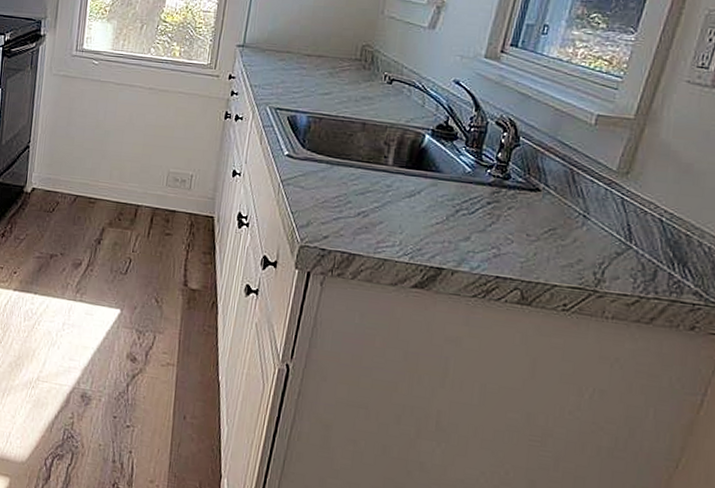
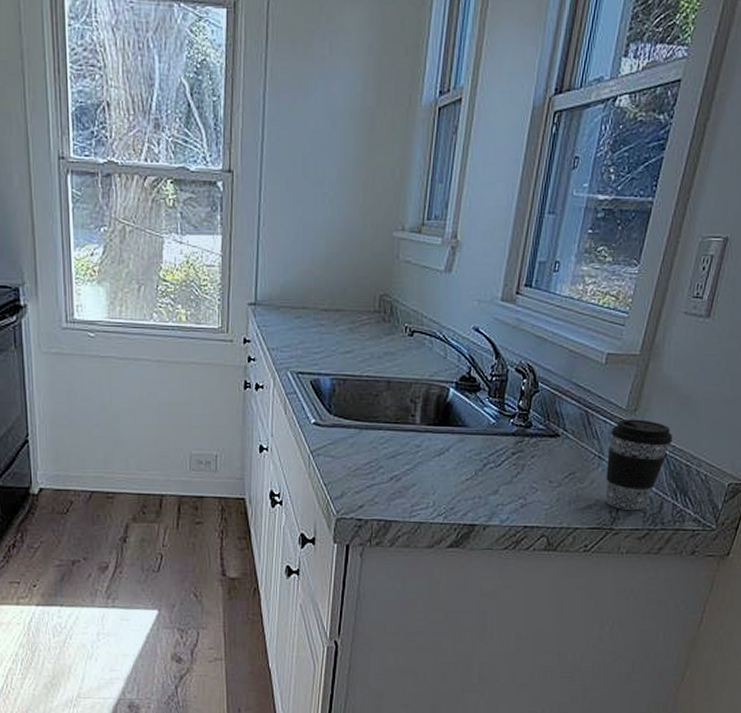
coffee cup: none [589,181,671,276] -> present [605,419,673,511]

